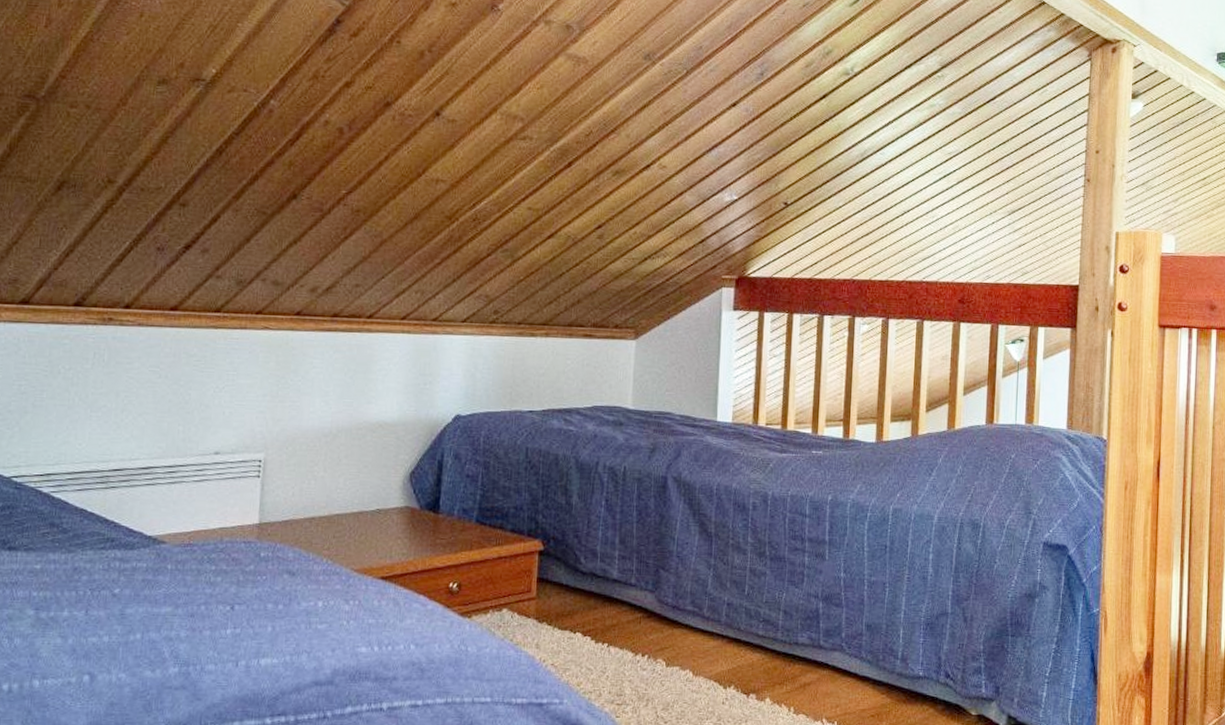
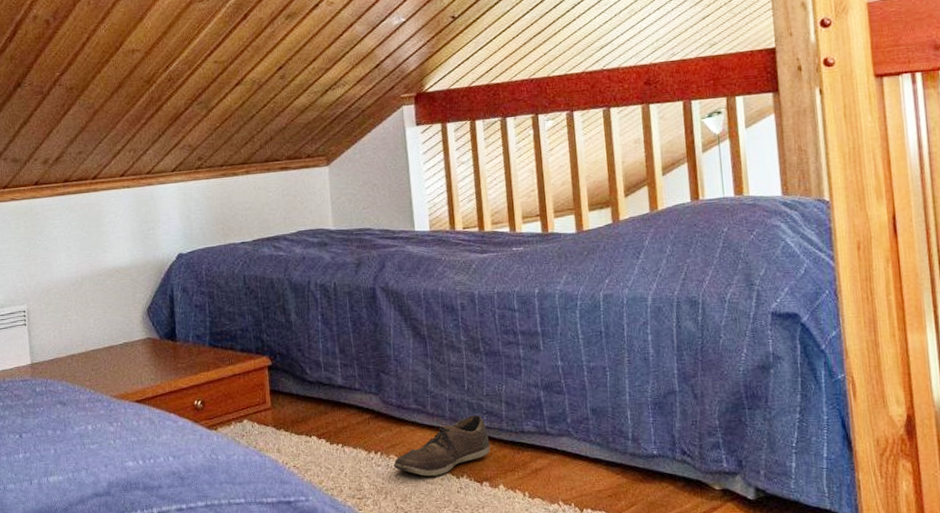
shoe: none [660,622,762,685] -> present [393,415,491,477]

